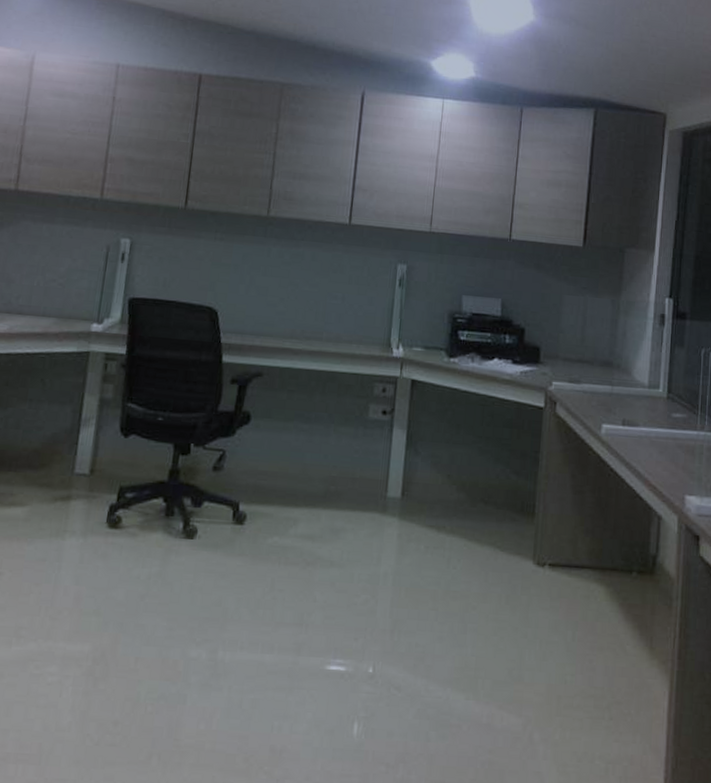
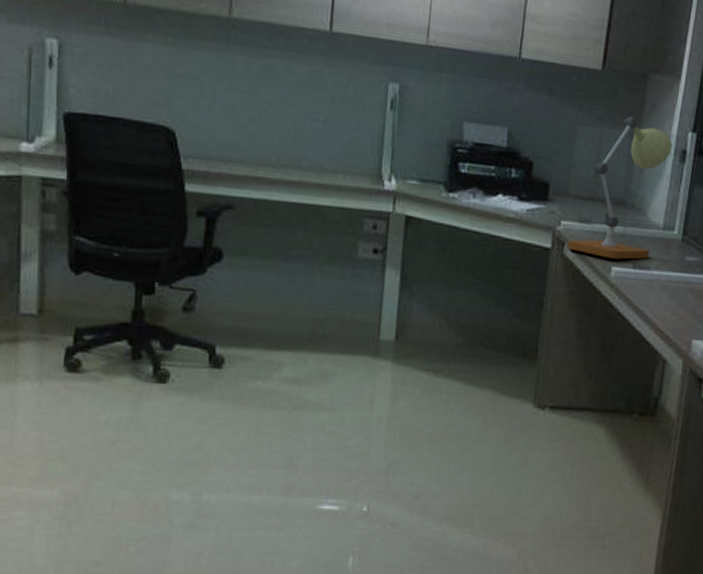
desk lamp: none [559,286,651,417] -> present [567,116,672,260]

